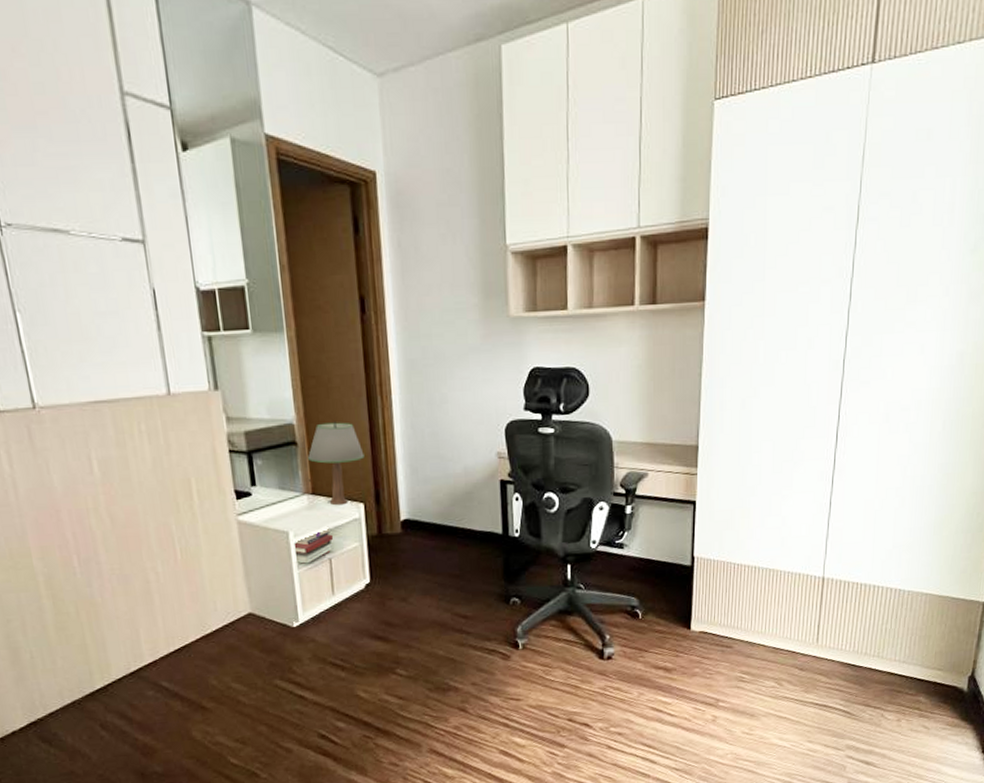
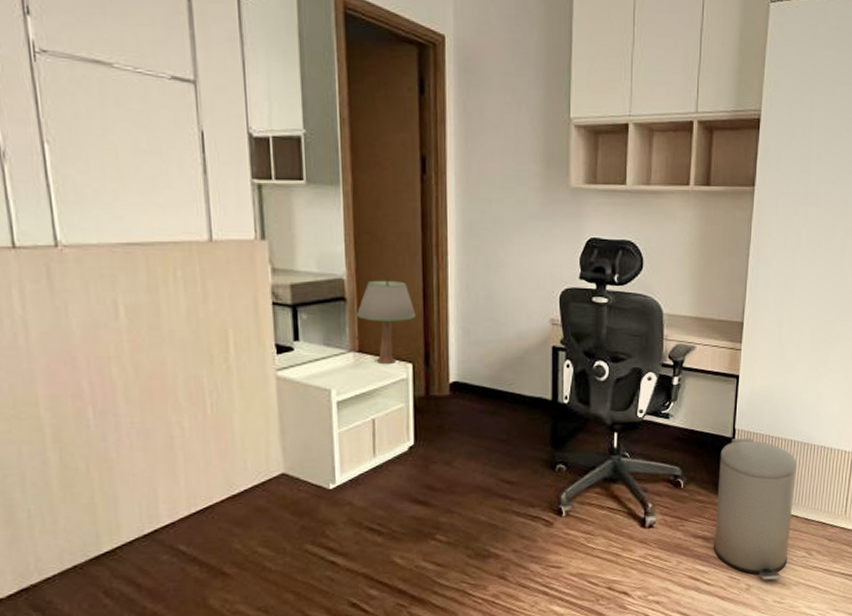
books: present [295,526,334,564] -> none [337,385,378,424]
pedal bin: none [675,565,763,711] -> present [713,438,798,580]

